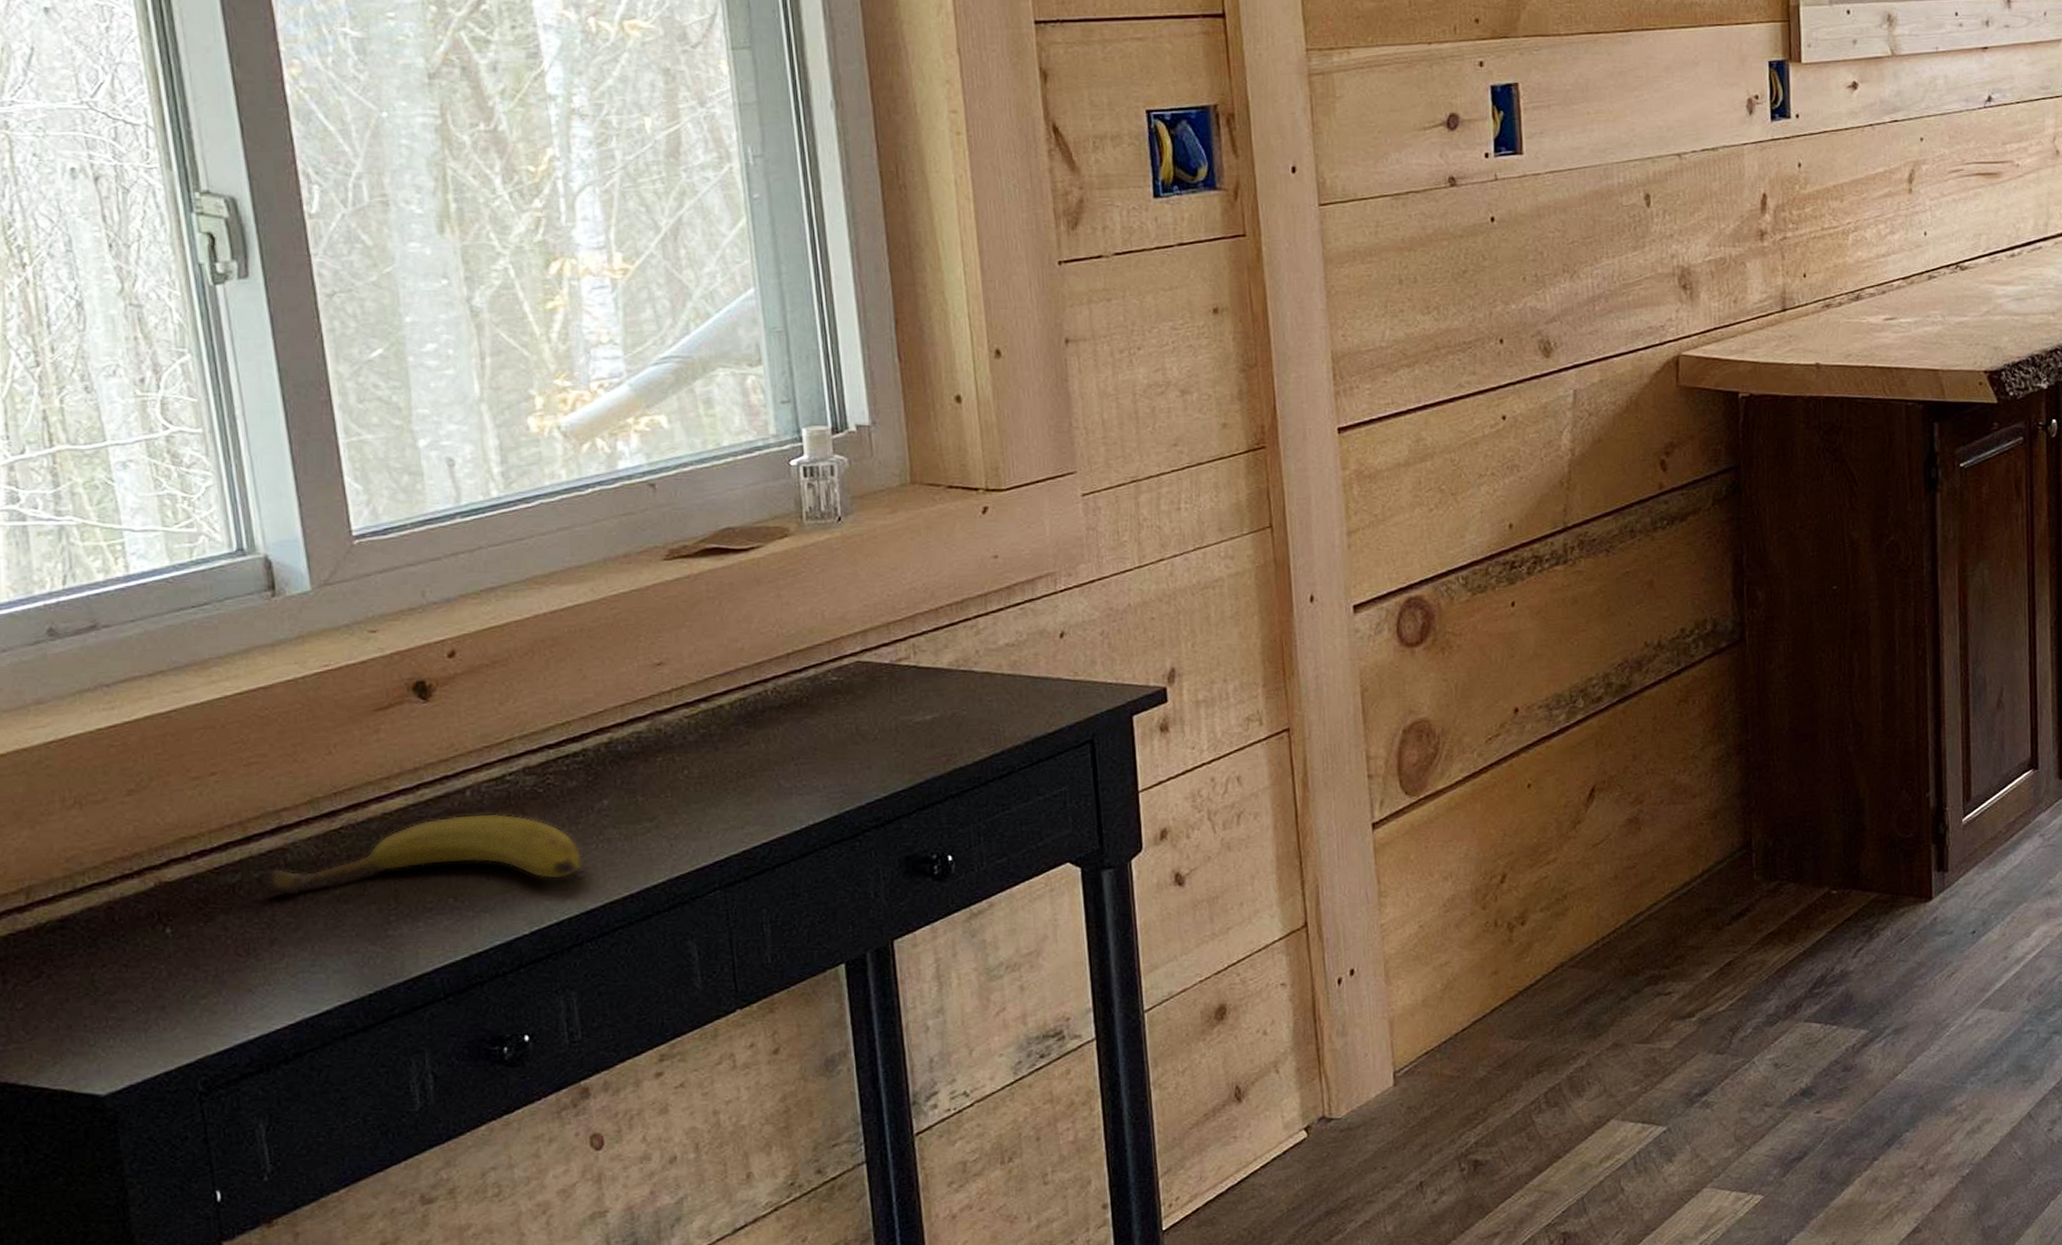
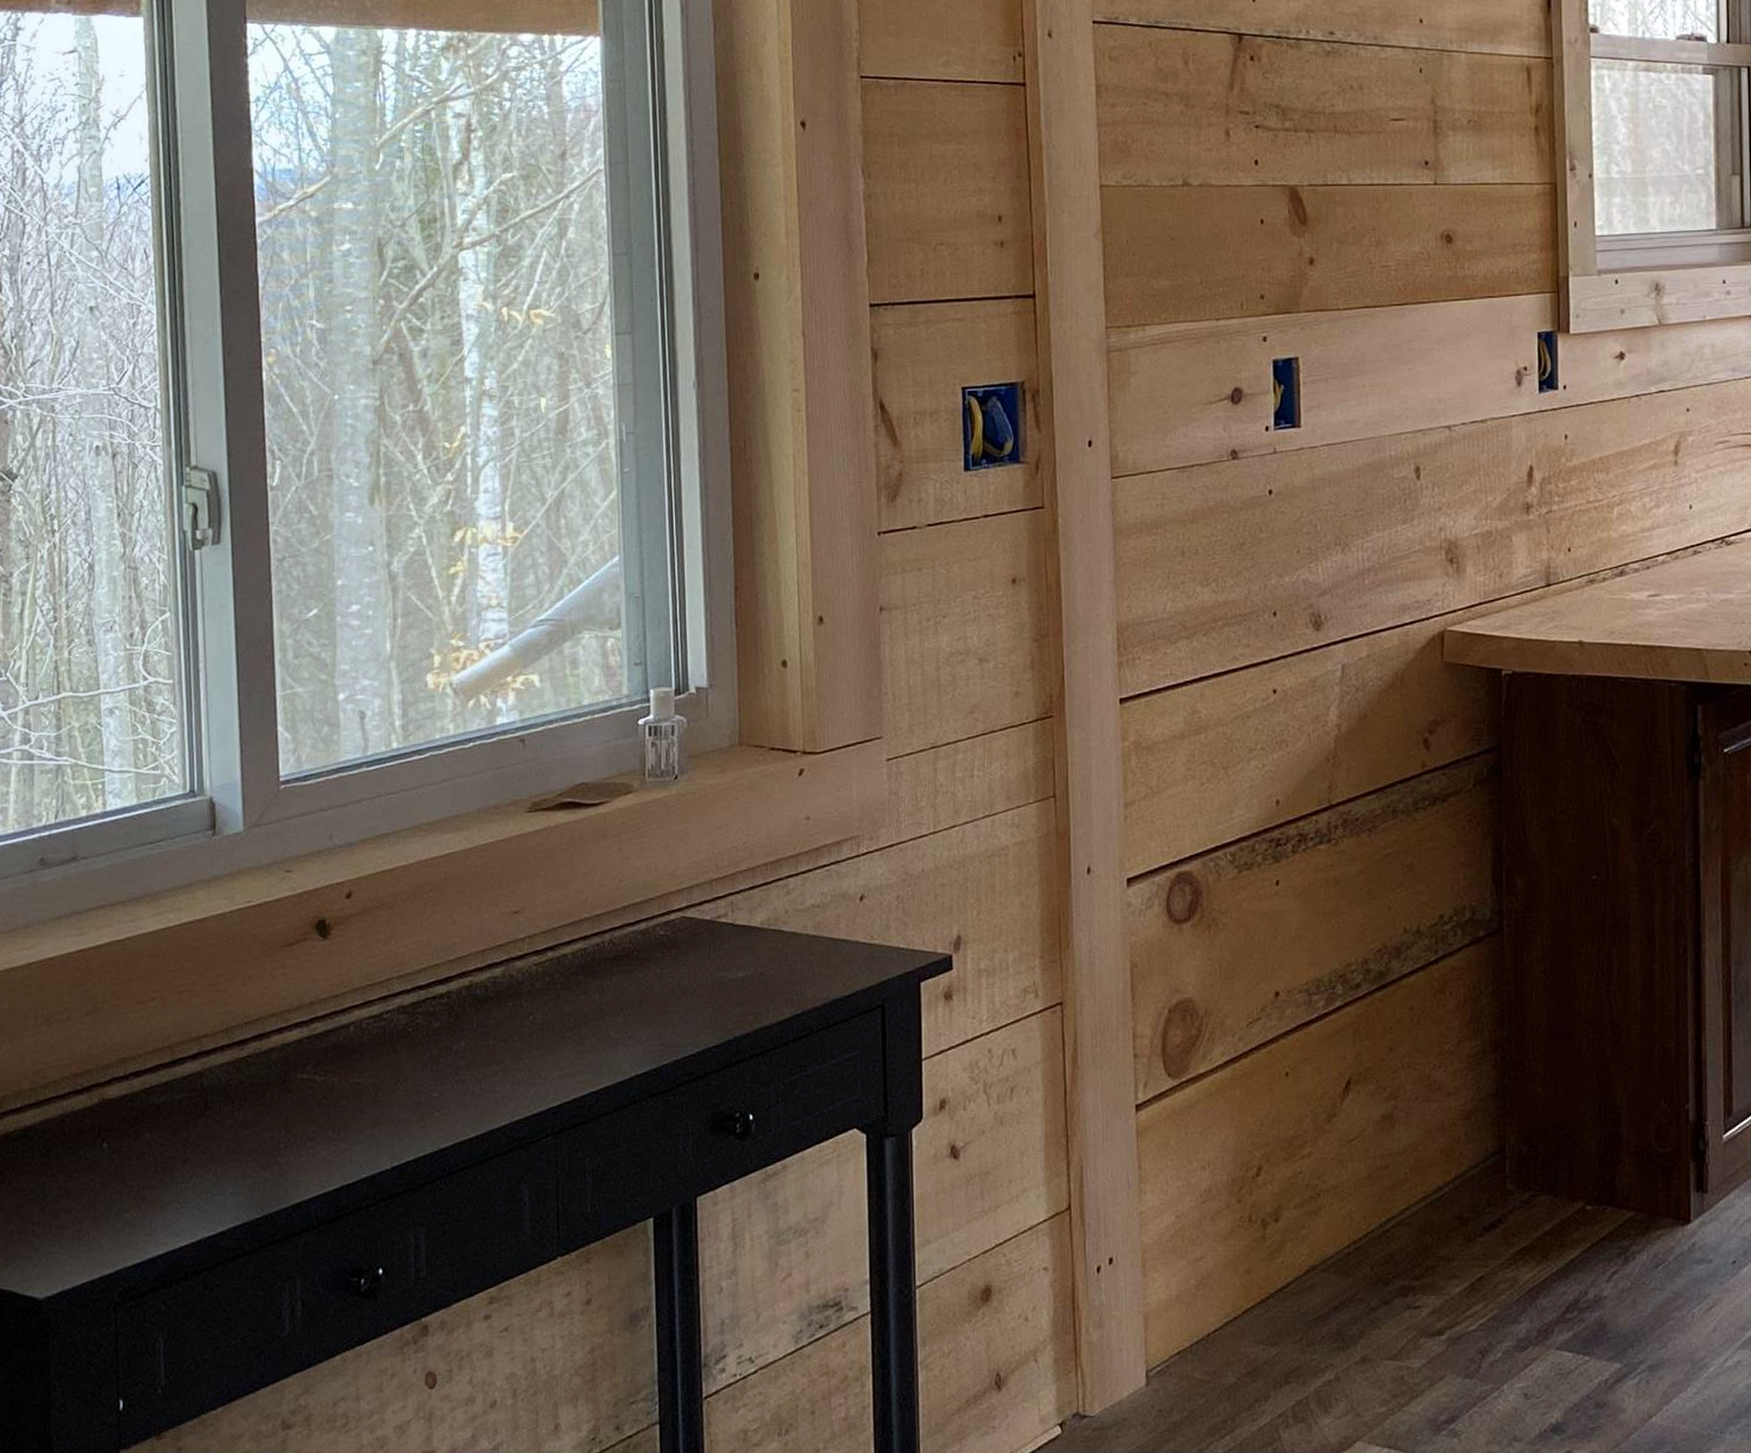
fruit: present [263,812,583,896] -> none [182,1048,439,1119]

